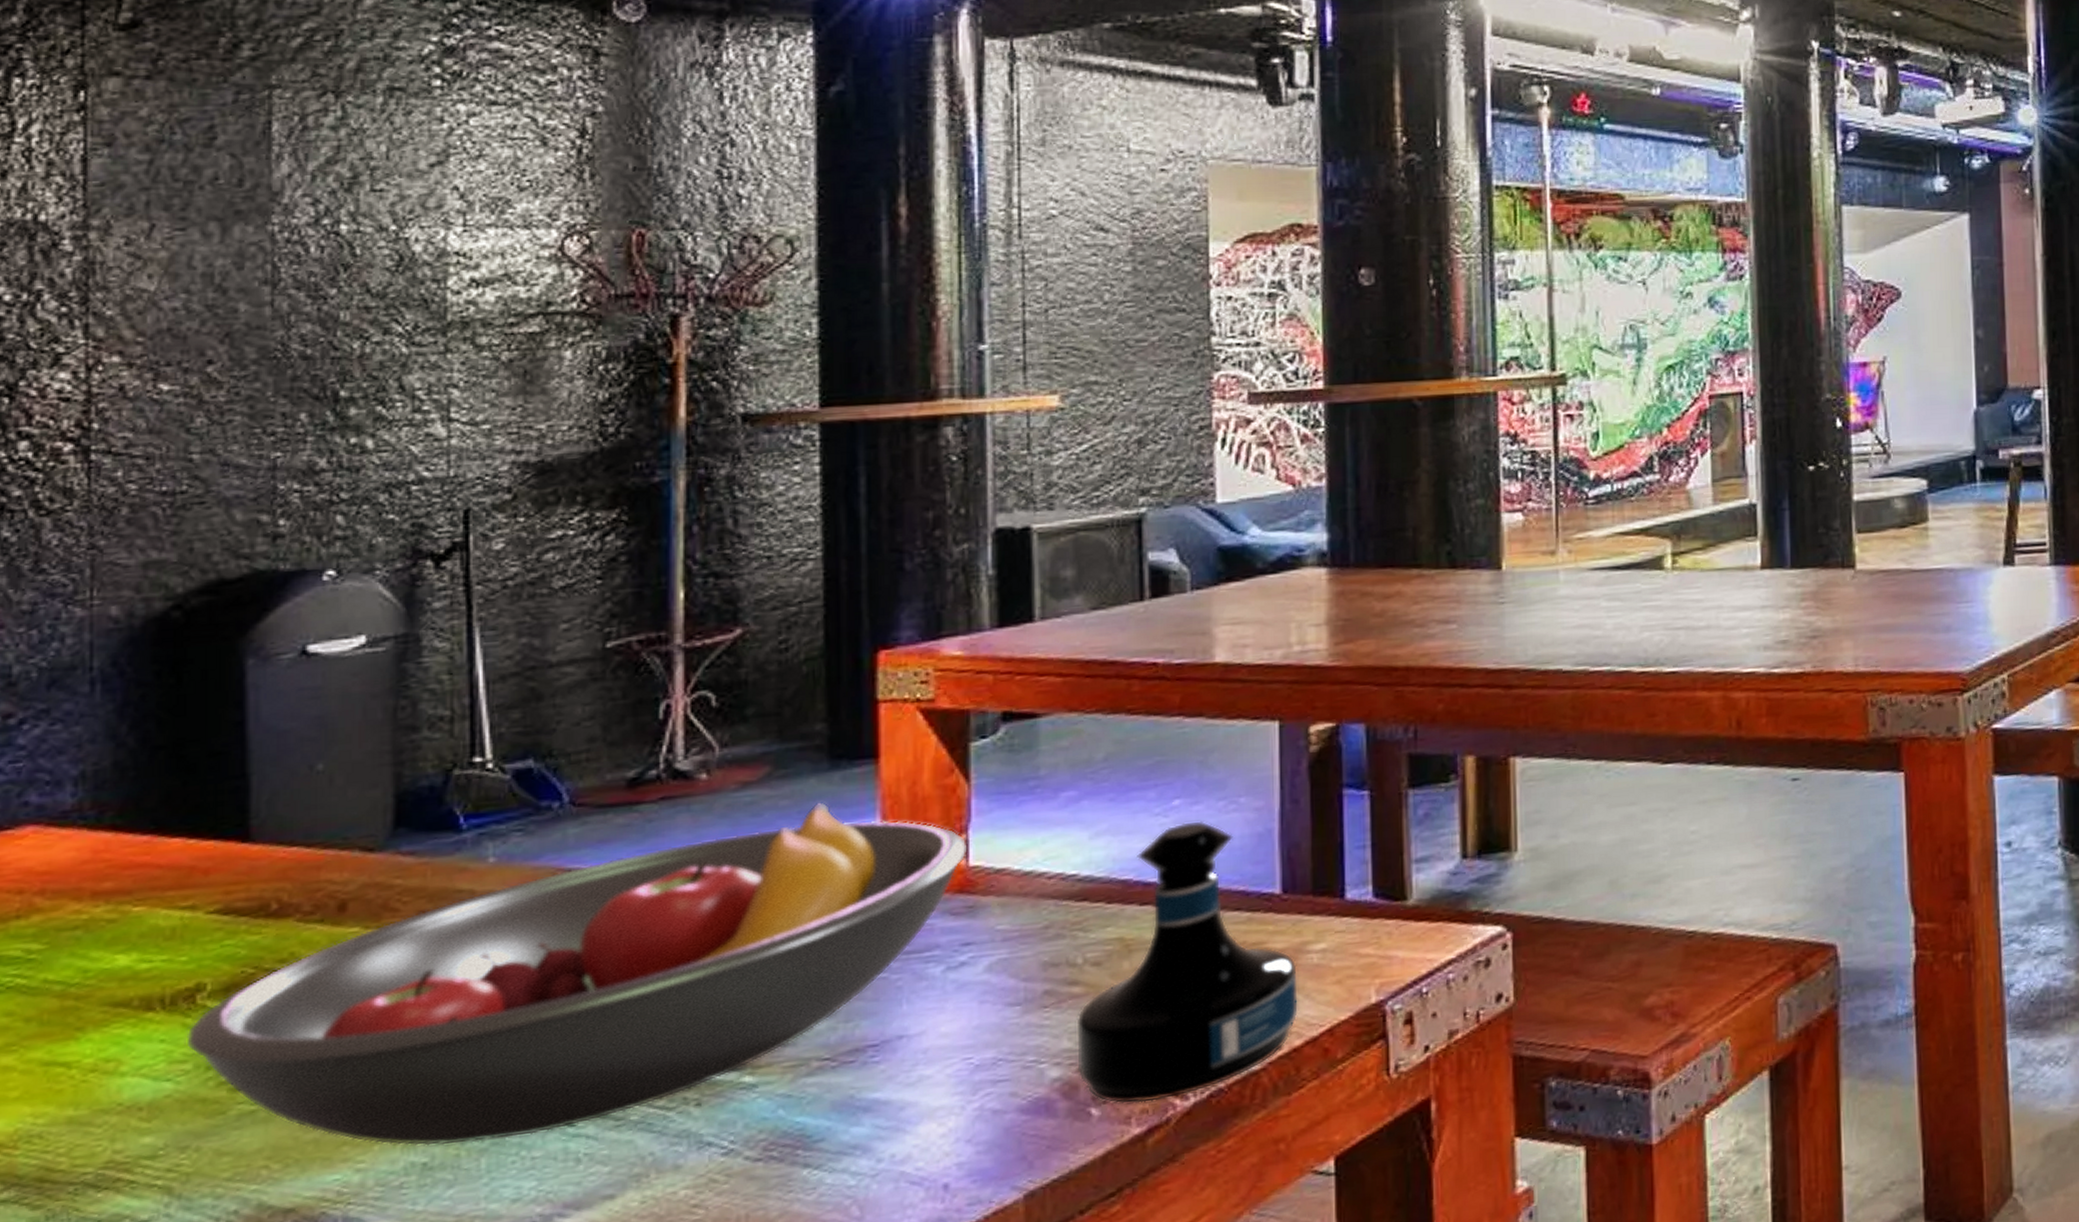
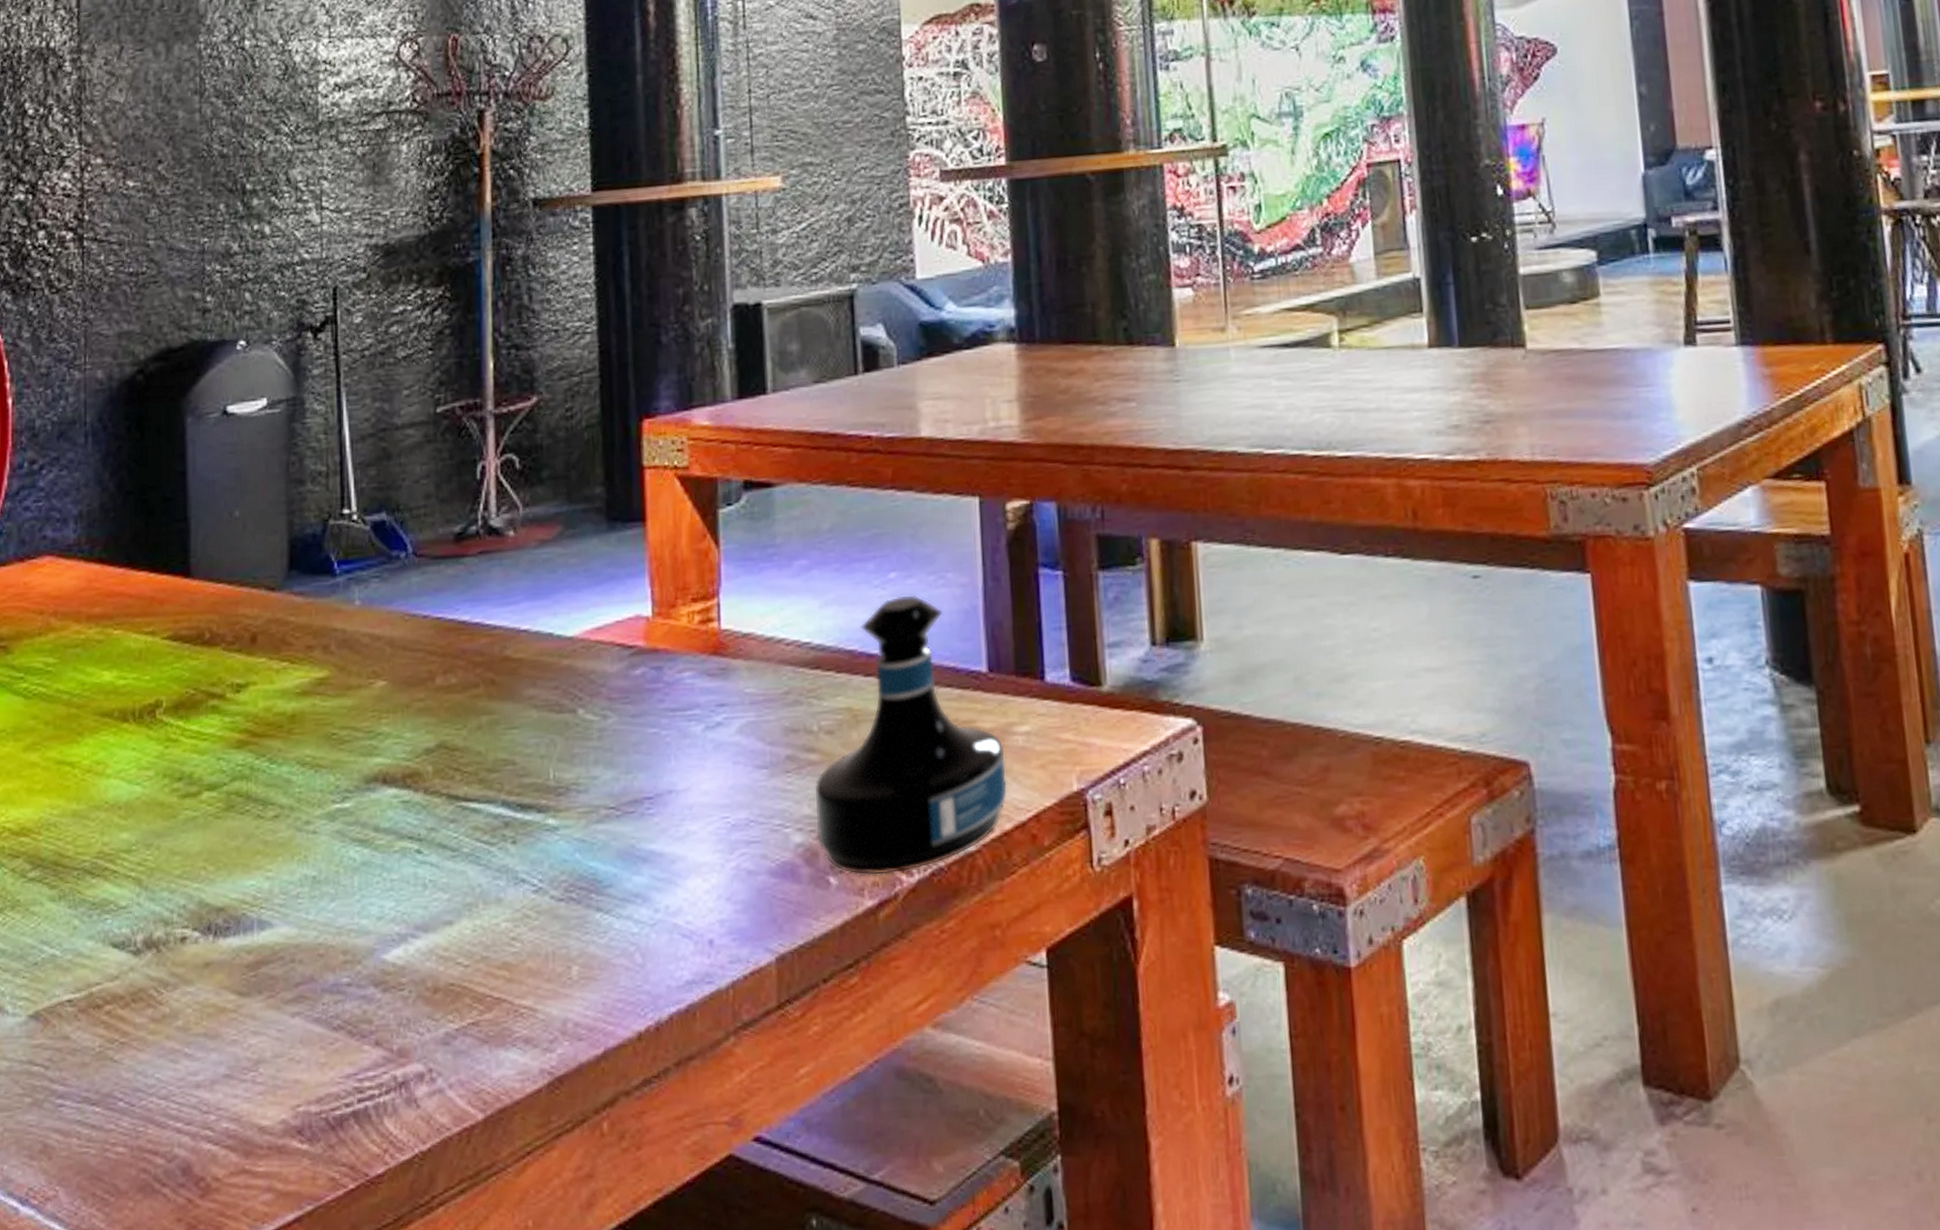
fruit bowl: present [186,802,968,1146] -> none [150,561,720,862]

